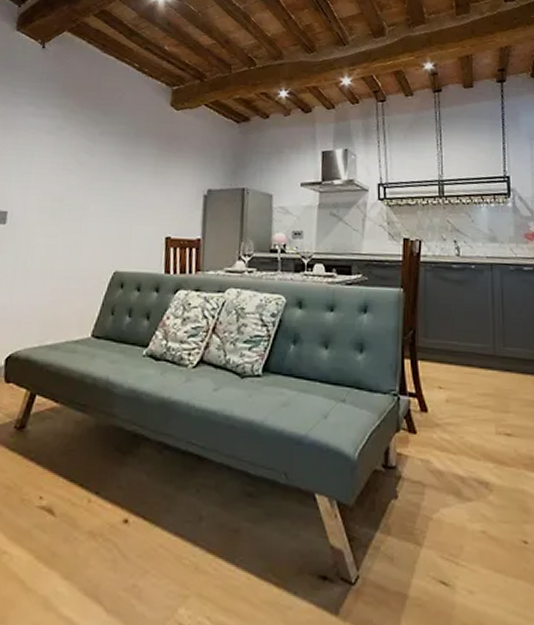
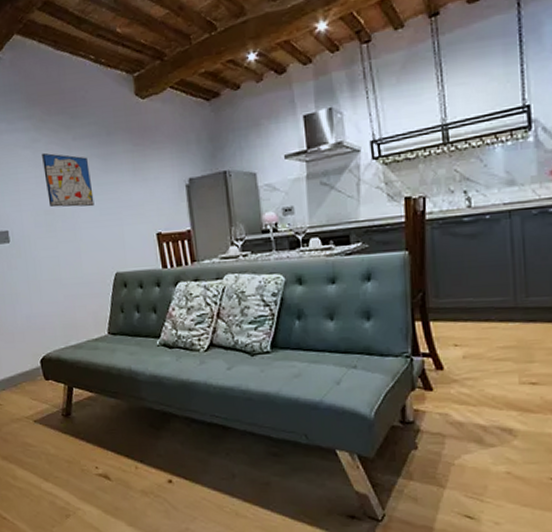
wall art: none [59,141,111,201] -> present [42,152,94,207]

